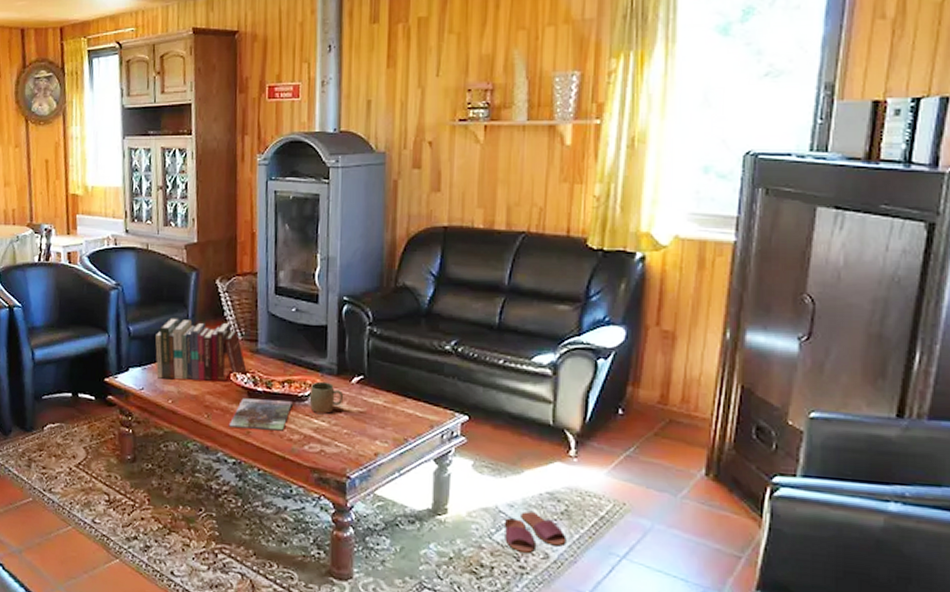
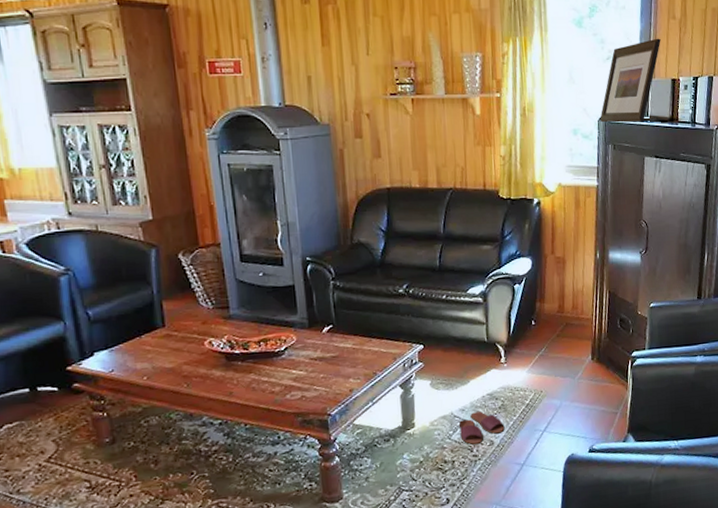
books: present [155,317,247,382] -> none [120,295,222,358]
magazine: present [228,398,292,431] -> none [210,358,270,393]
mug: present [309,381,344,414] -> none [285,335,317,364]
picture frame: none [747,45,858,159] -> present [600,38,661,123]

